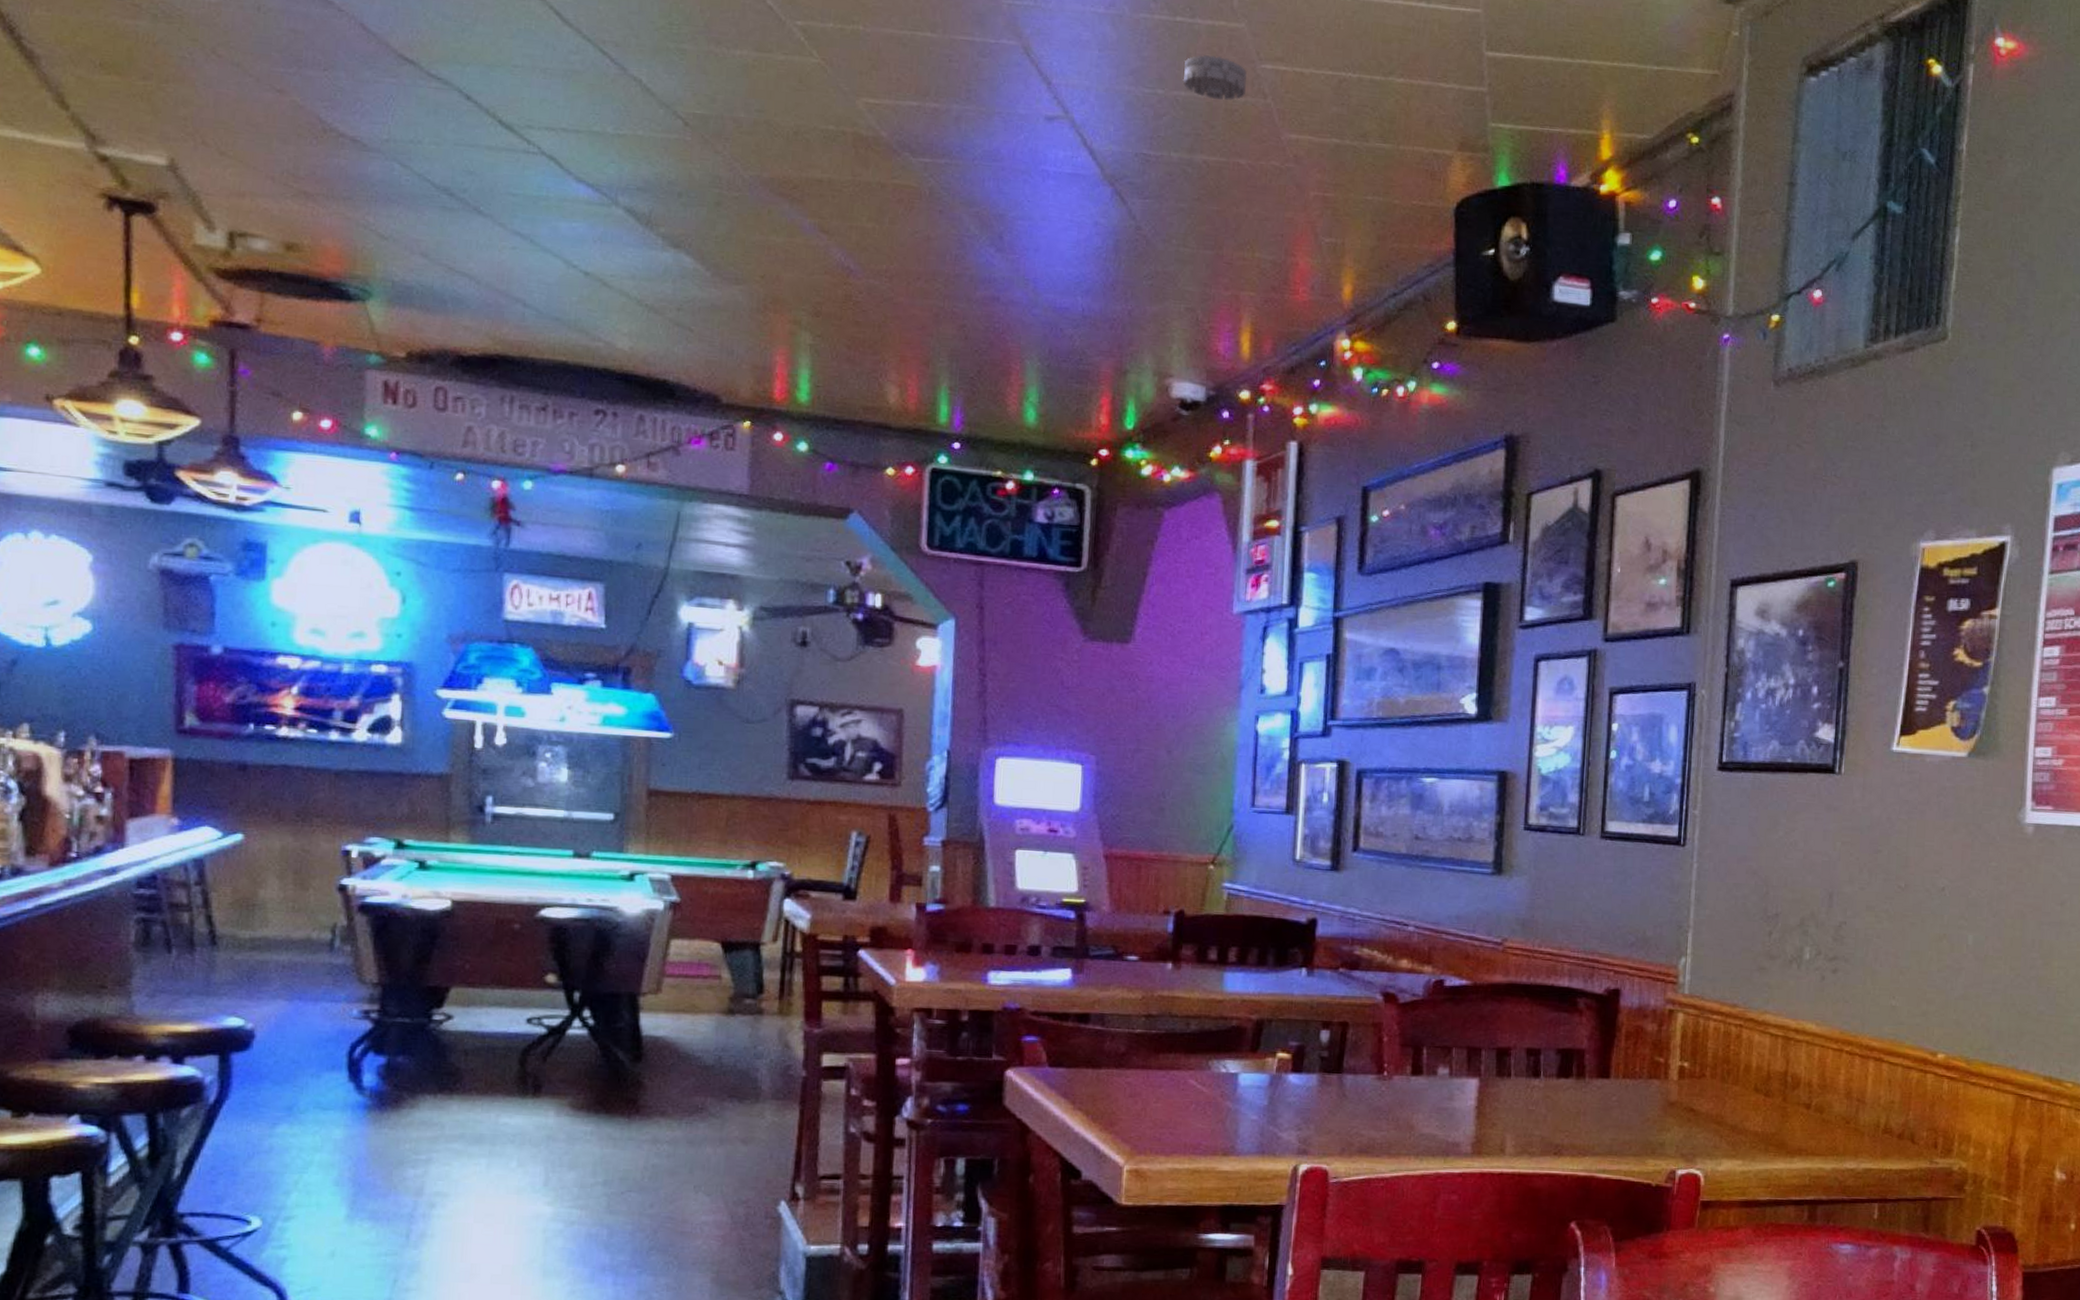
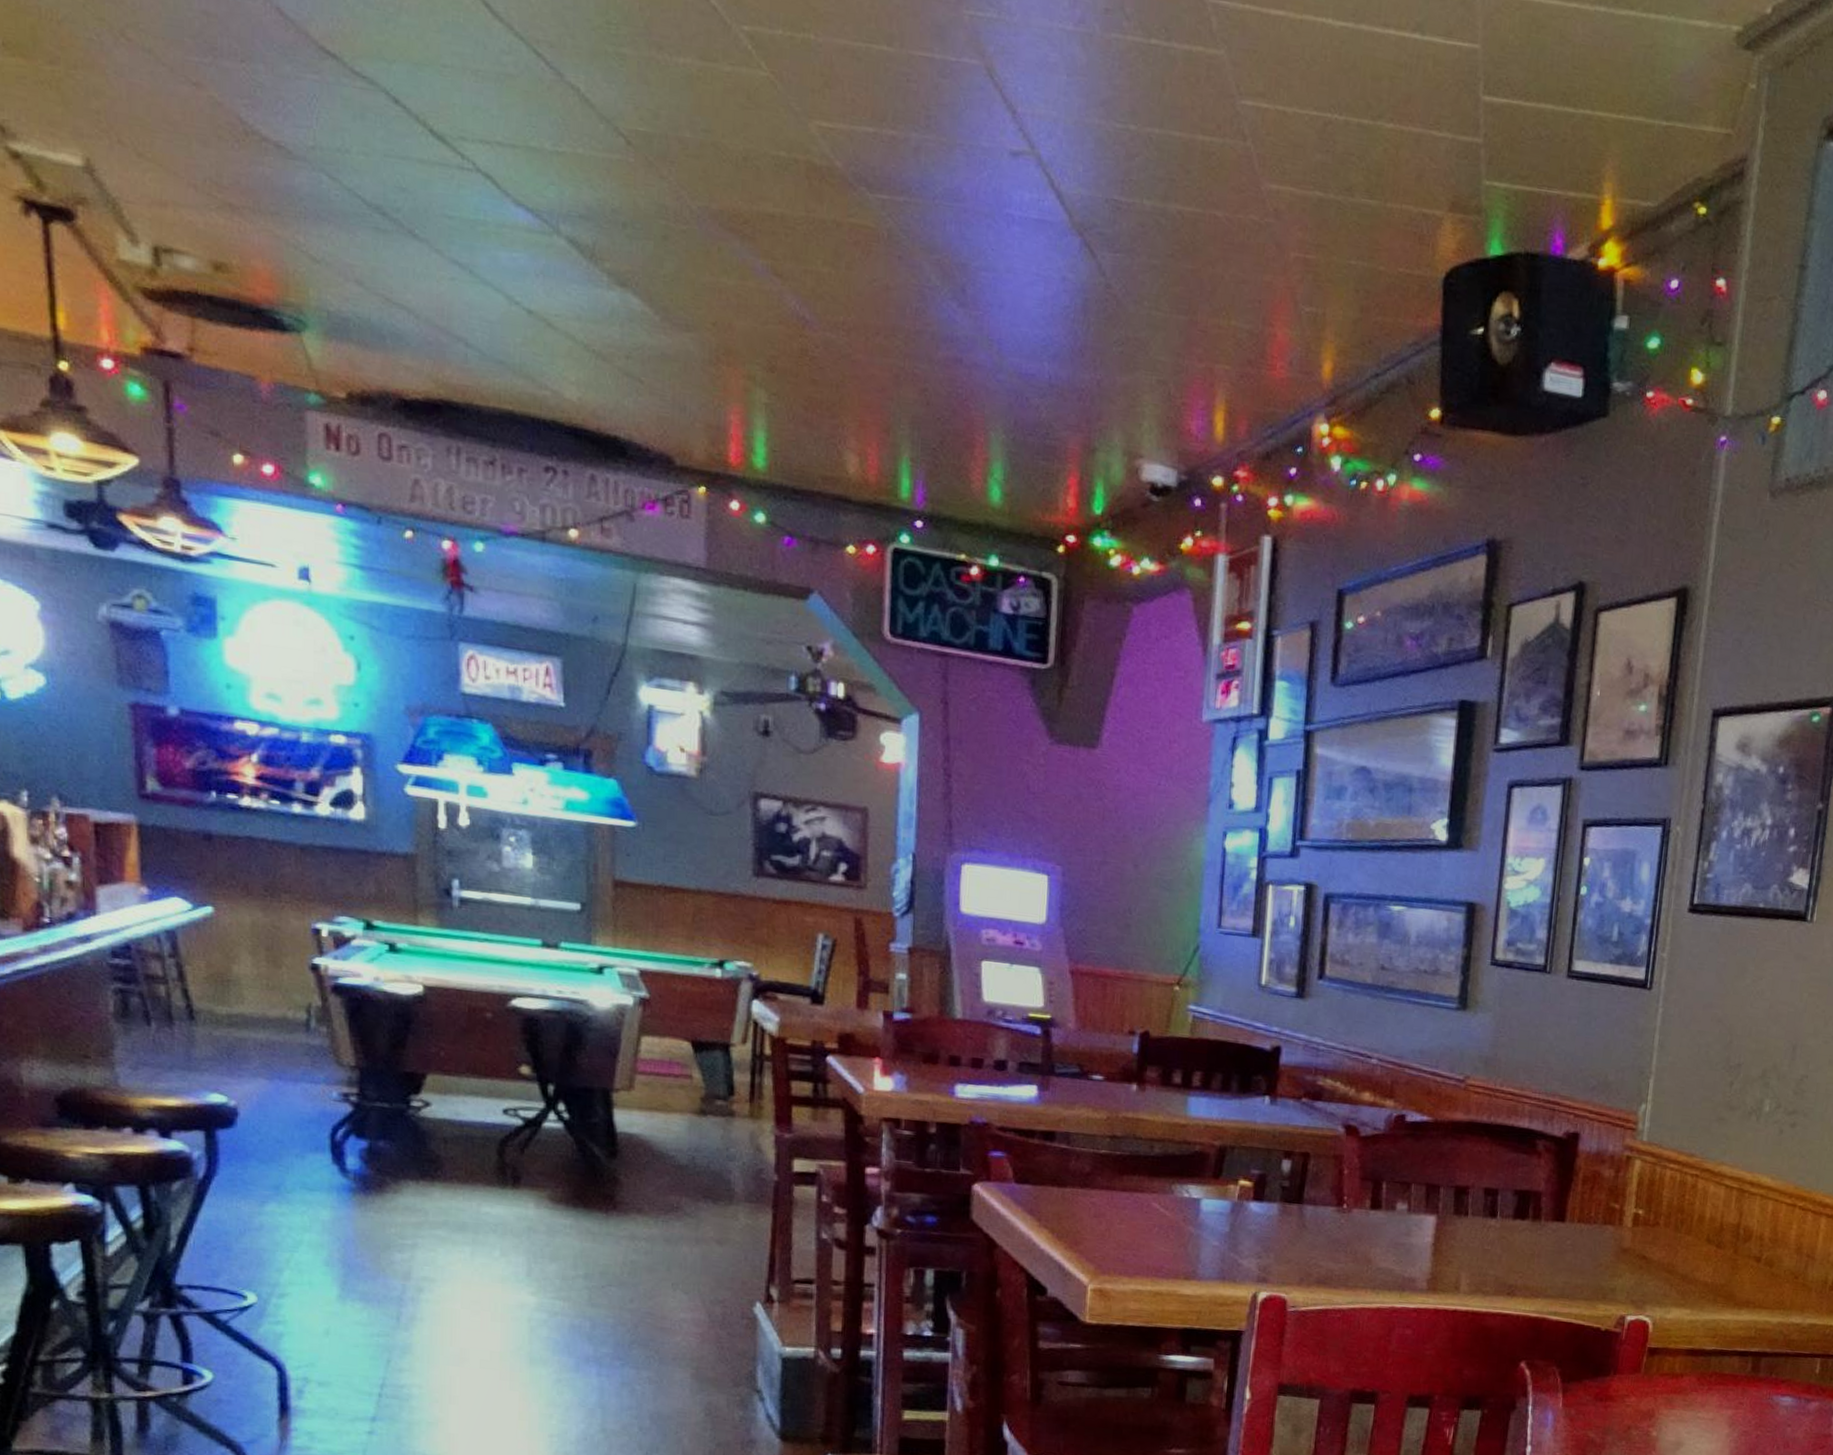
smoke detector: present [1183,55,1247,101] -> none [1157,86,1225,142]

